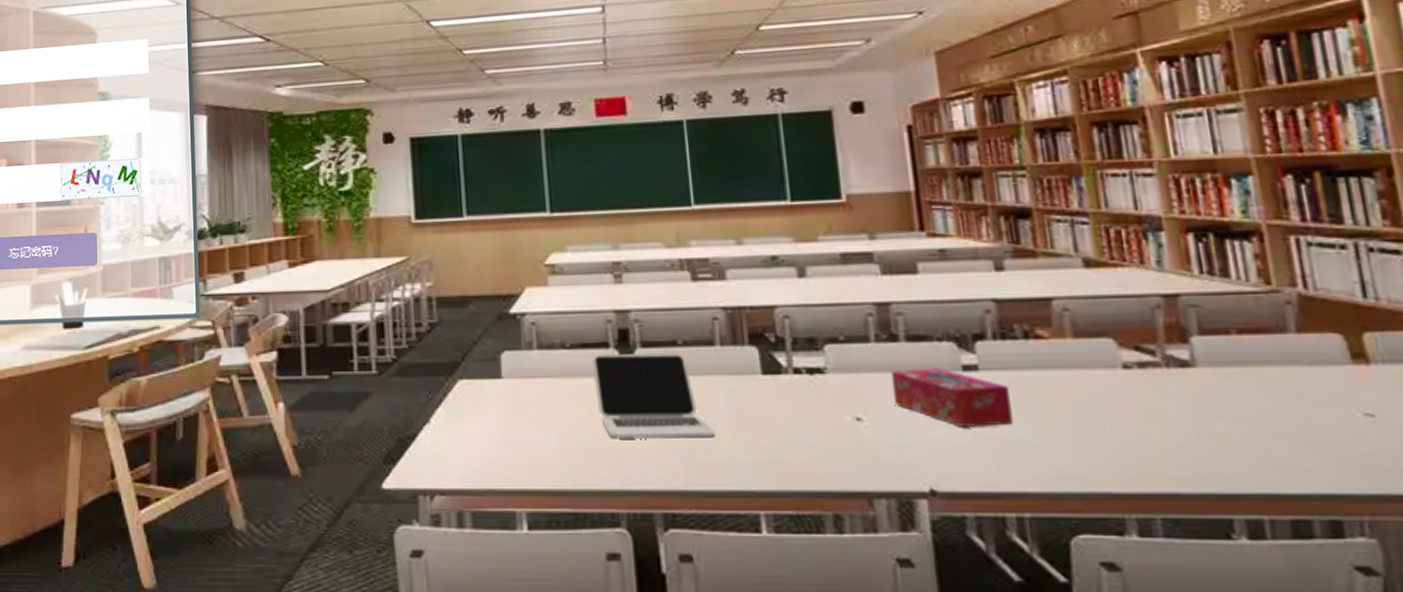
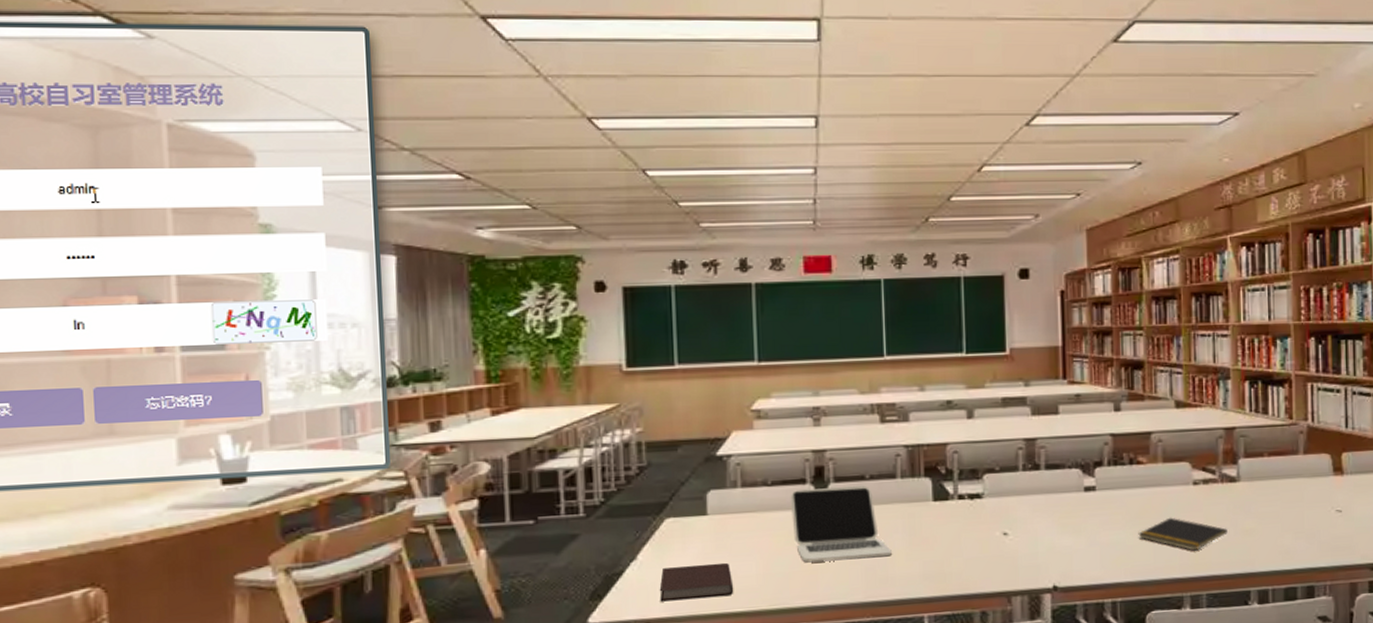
notebook: none [454,432,534,471] -> present [659,562,734,602]
tissue box: present [890,368,1013,427] -> none [1032,490,1116,536]
notepad: none [1046,410,1185,458] -> present [1138,517,1228,551]

